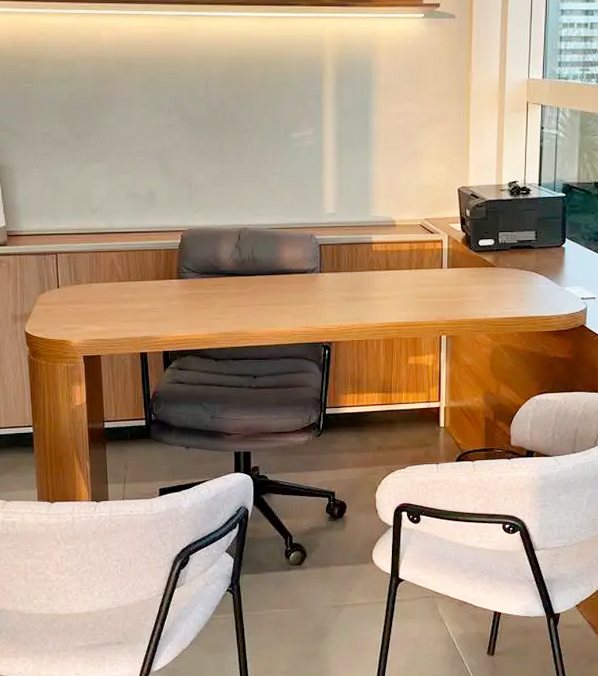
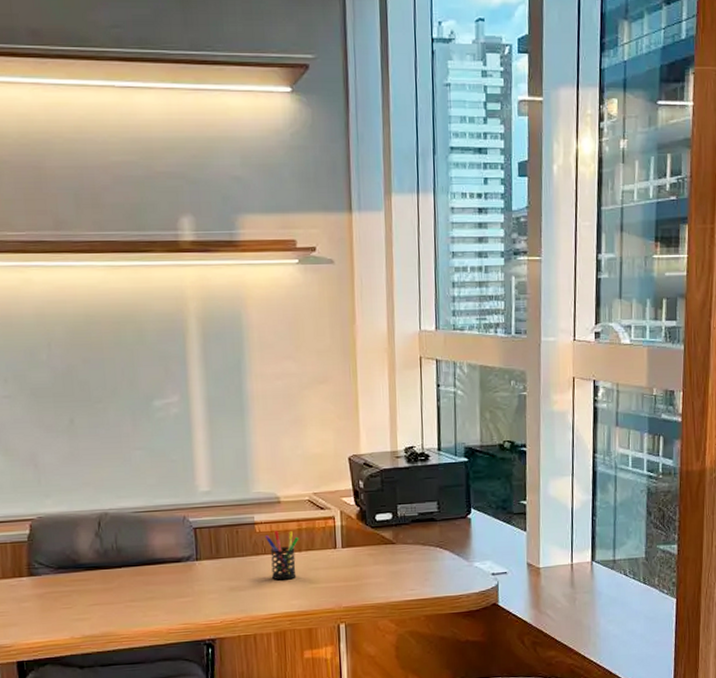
pen holder: none [380,250,410,294] -> present [264,531,299,580]

